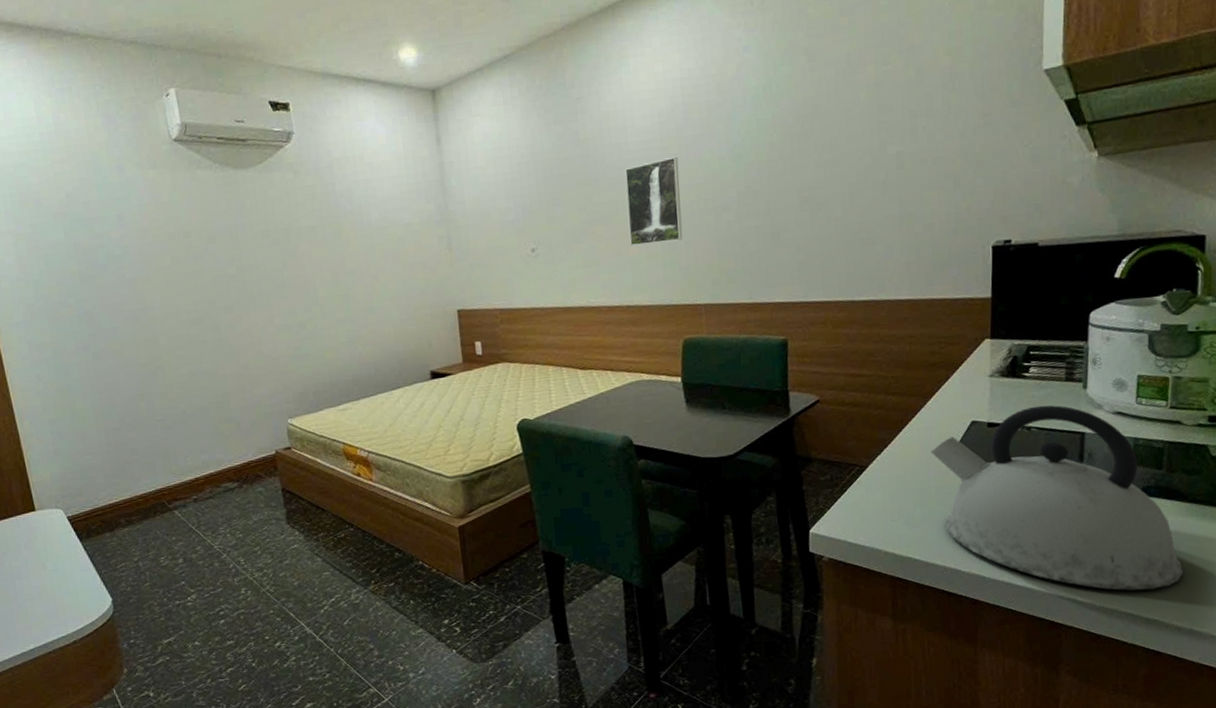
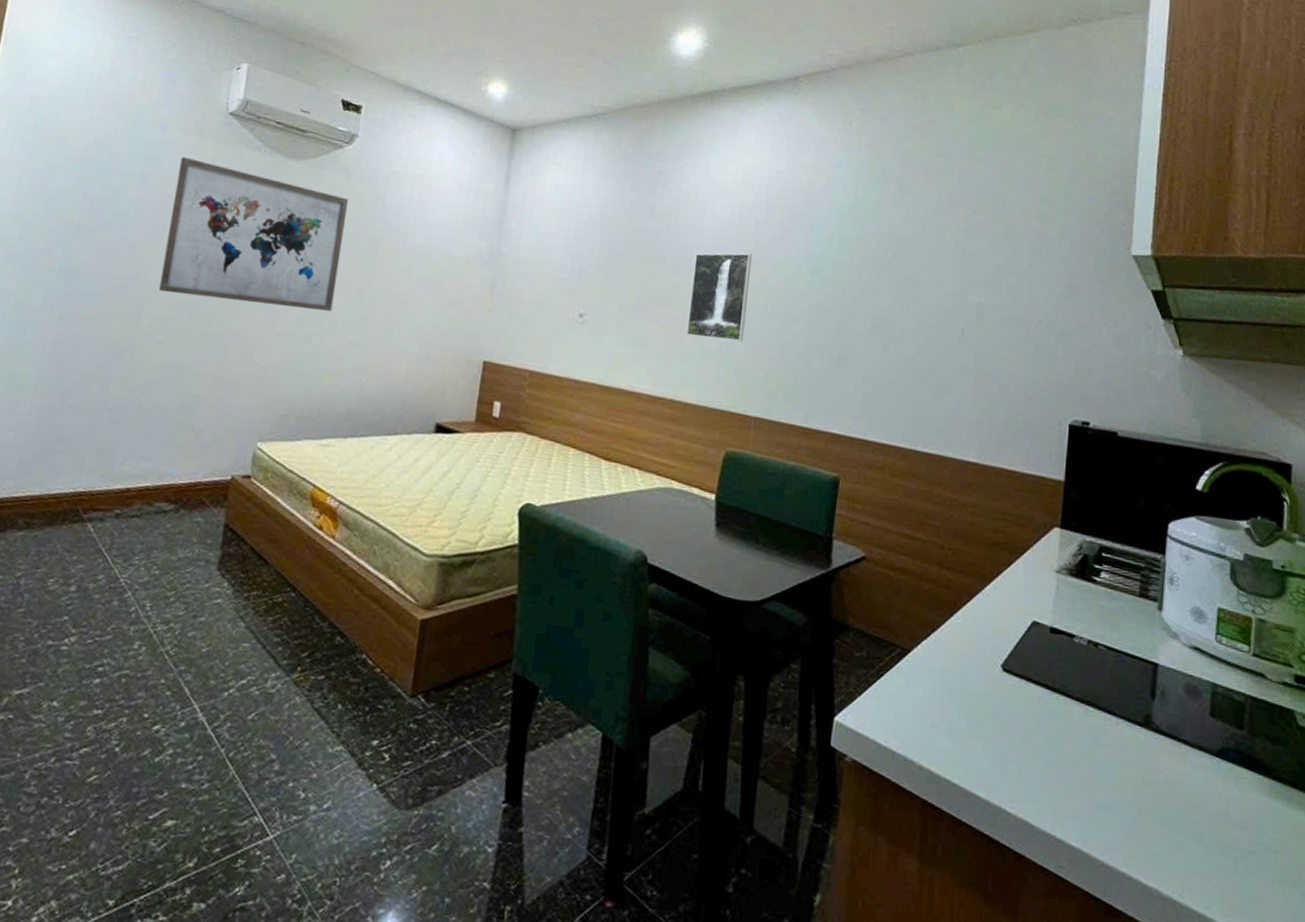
wall art: none [145,190,316,315] -> present [158,156,349,312]
kettle: present [930,405,1183,591] -> none [983,618,1266,887]

